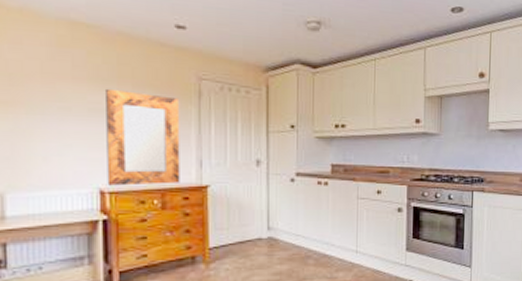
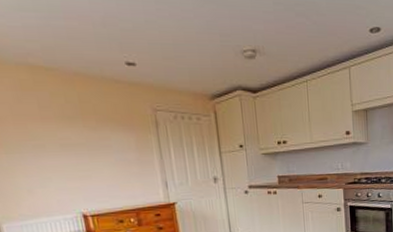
home mirror: present [106,88,180,186] -> none [72,125,151,210]

